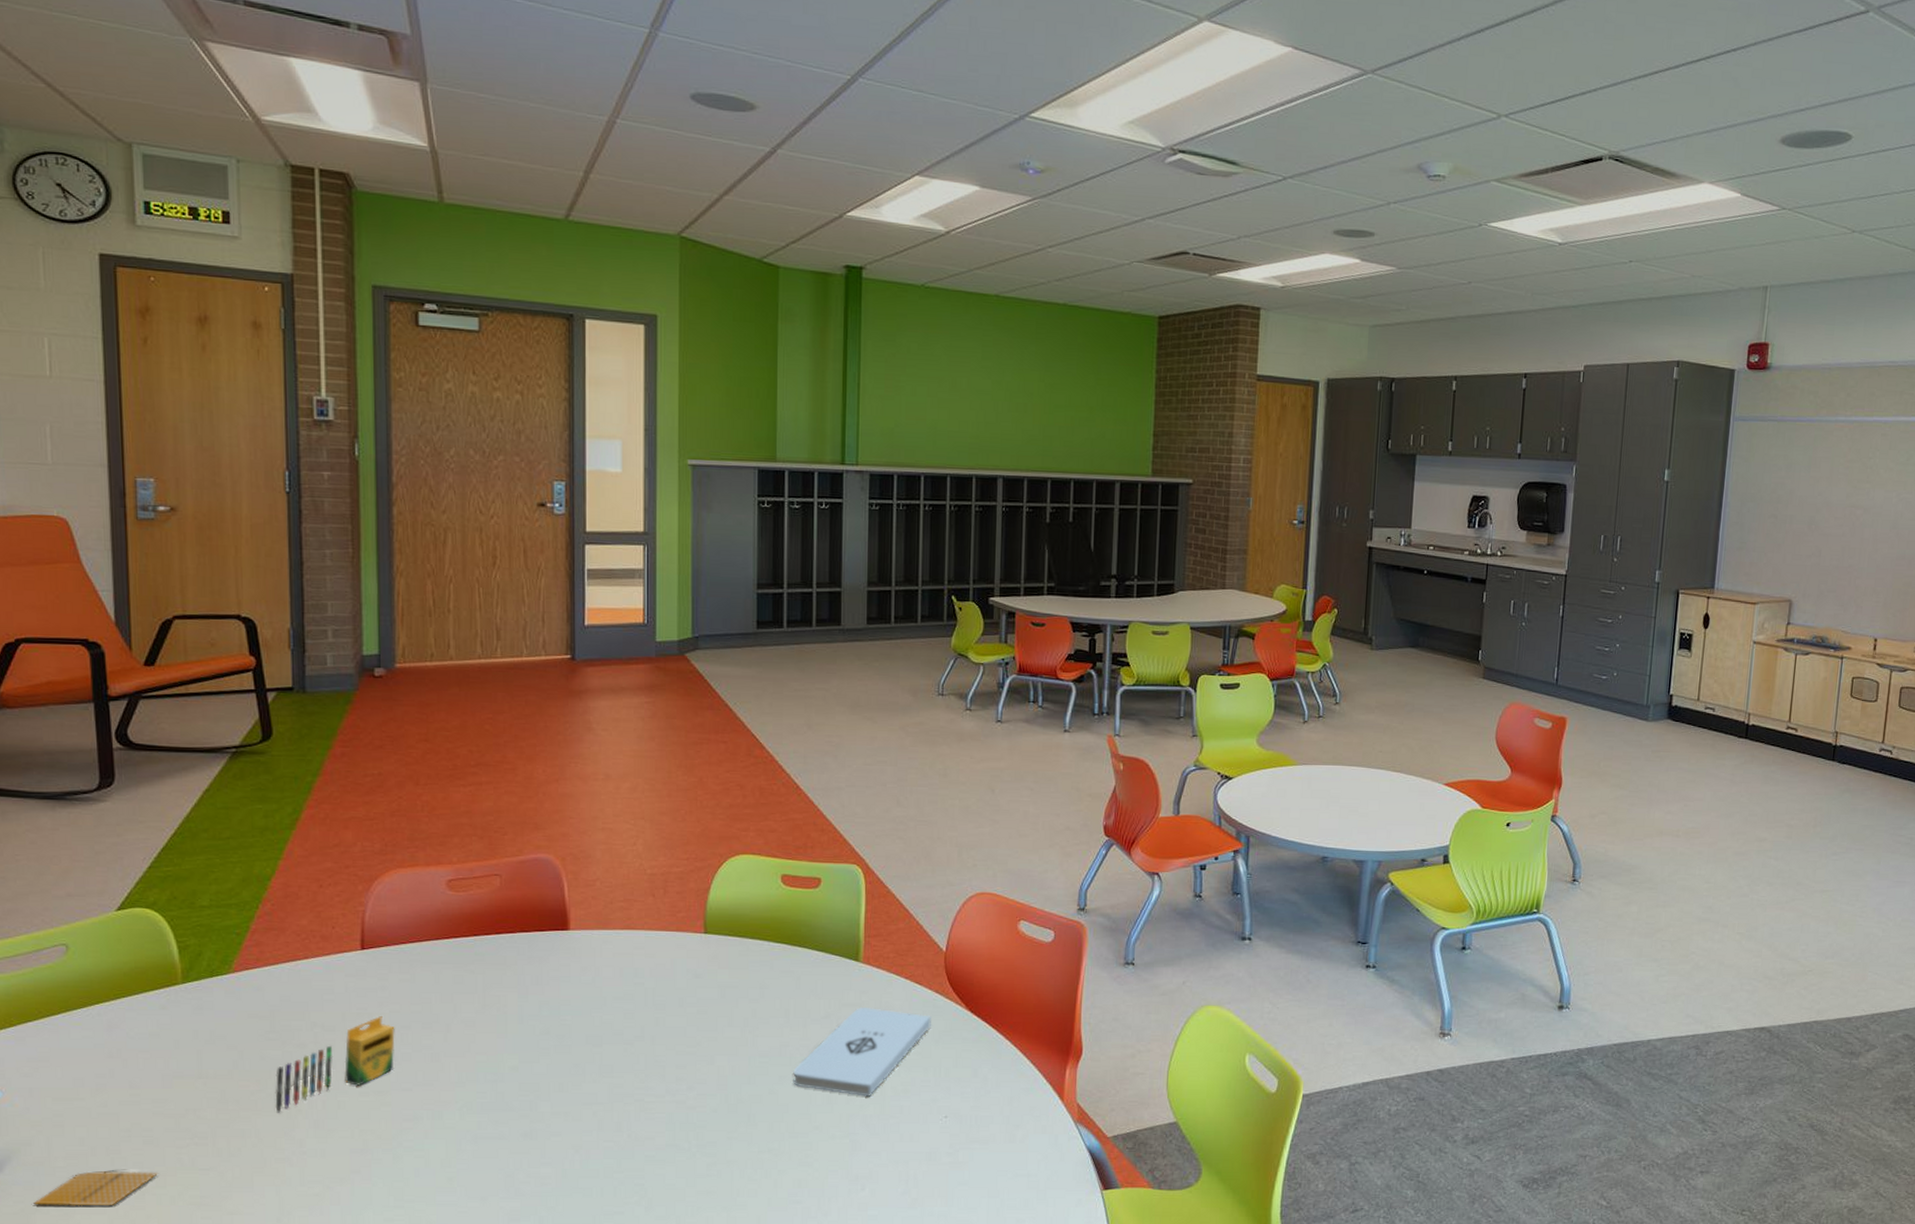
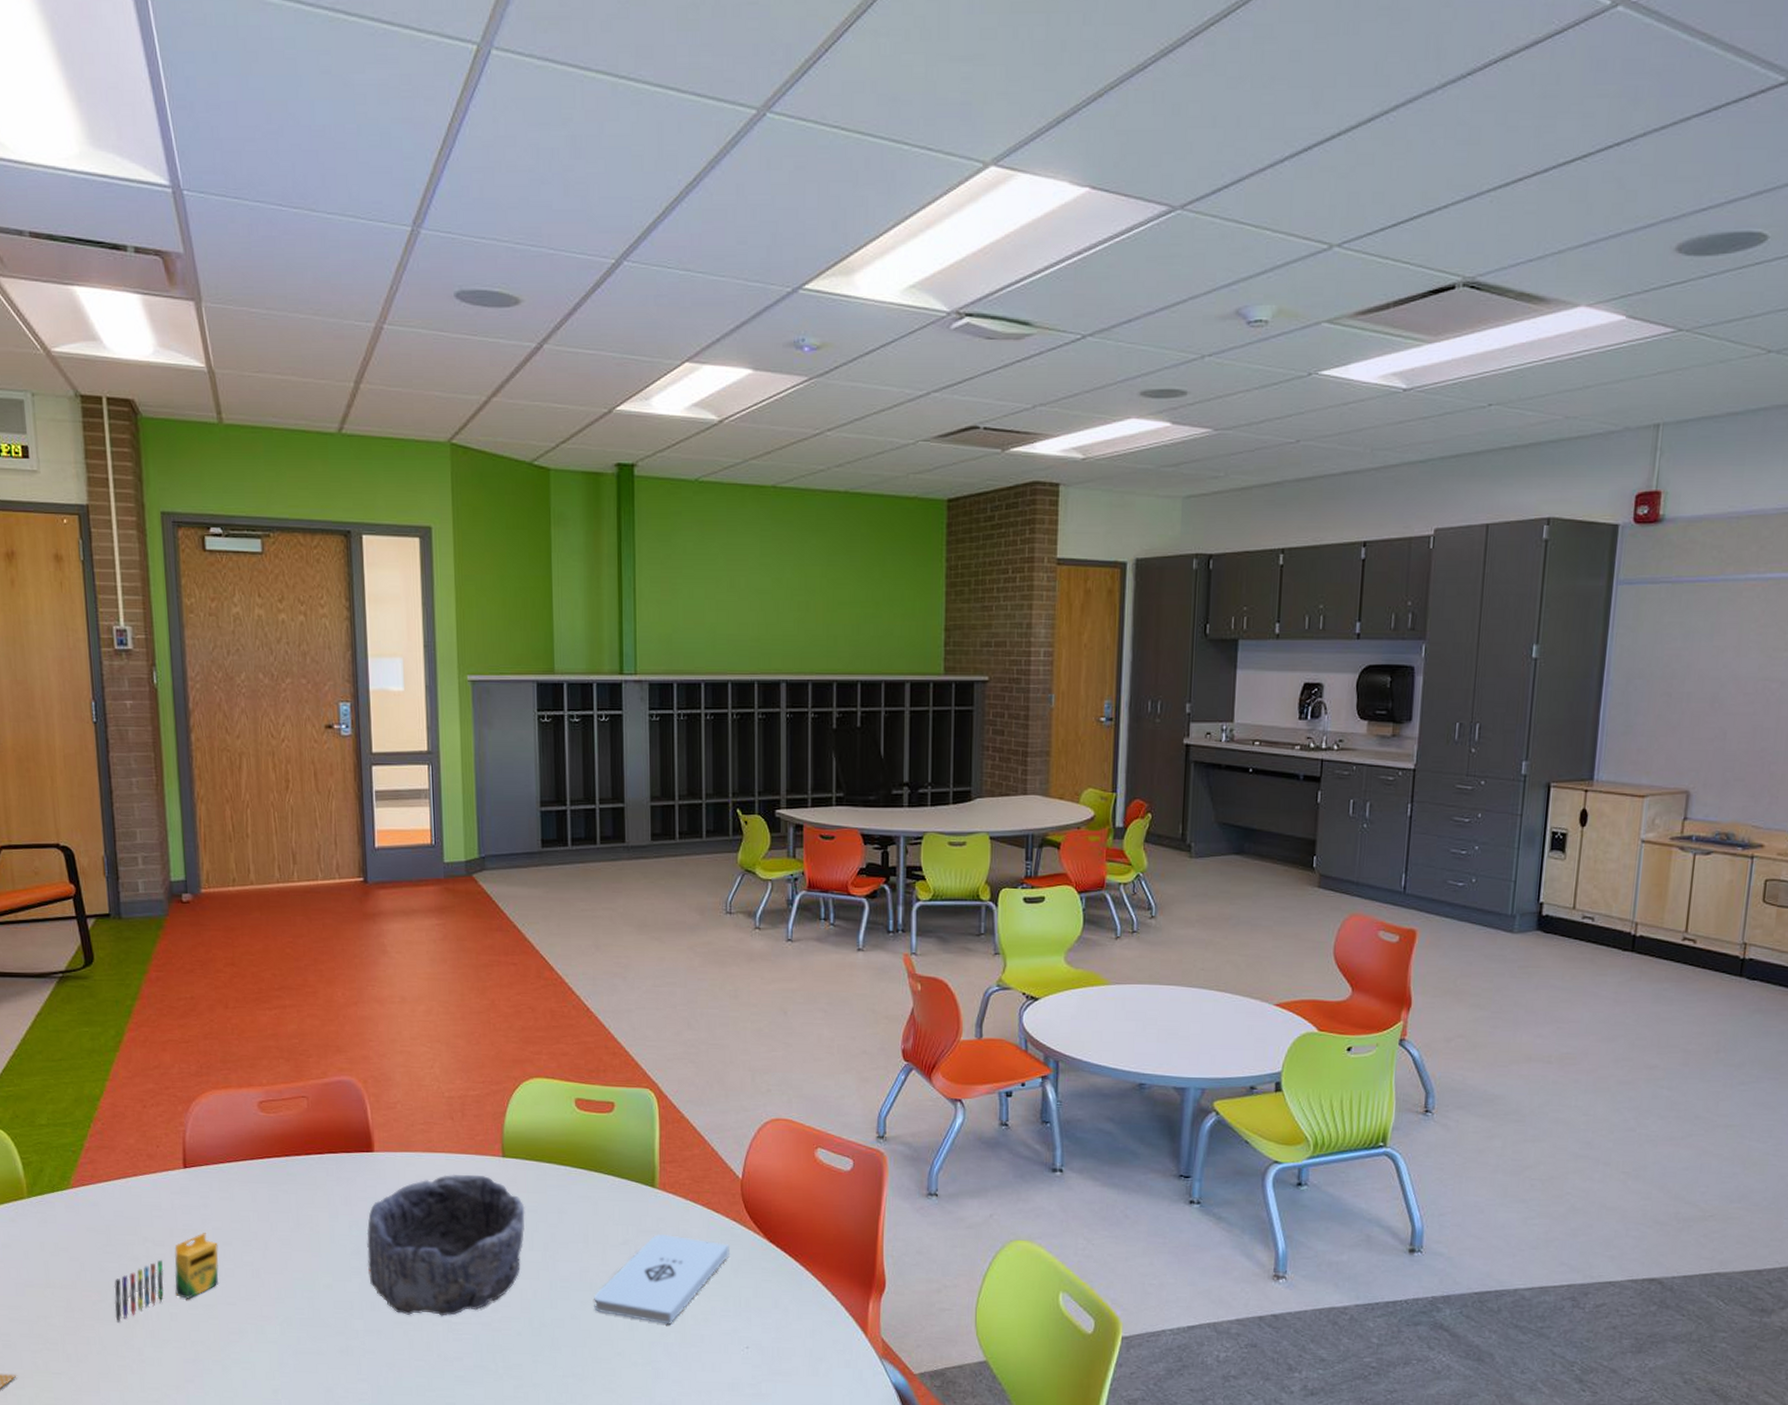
bowl: none [557,951,726,1096] -> present [366,1174,525,1316]

